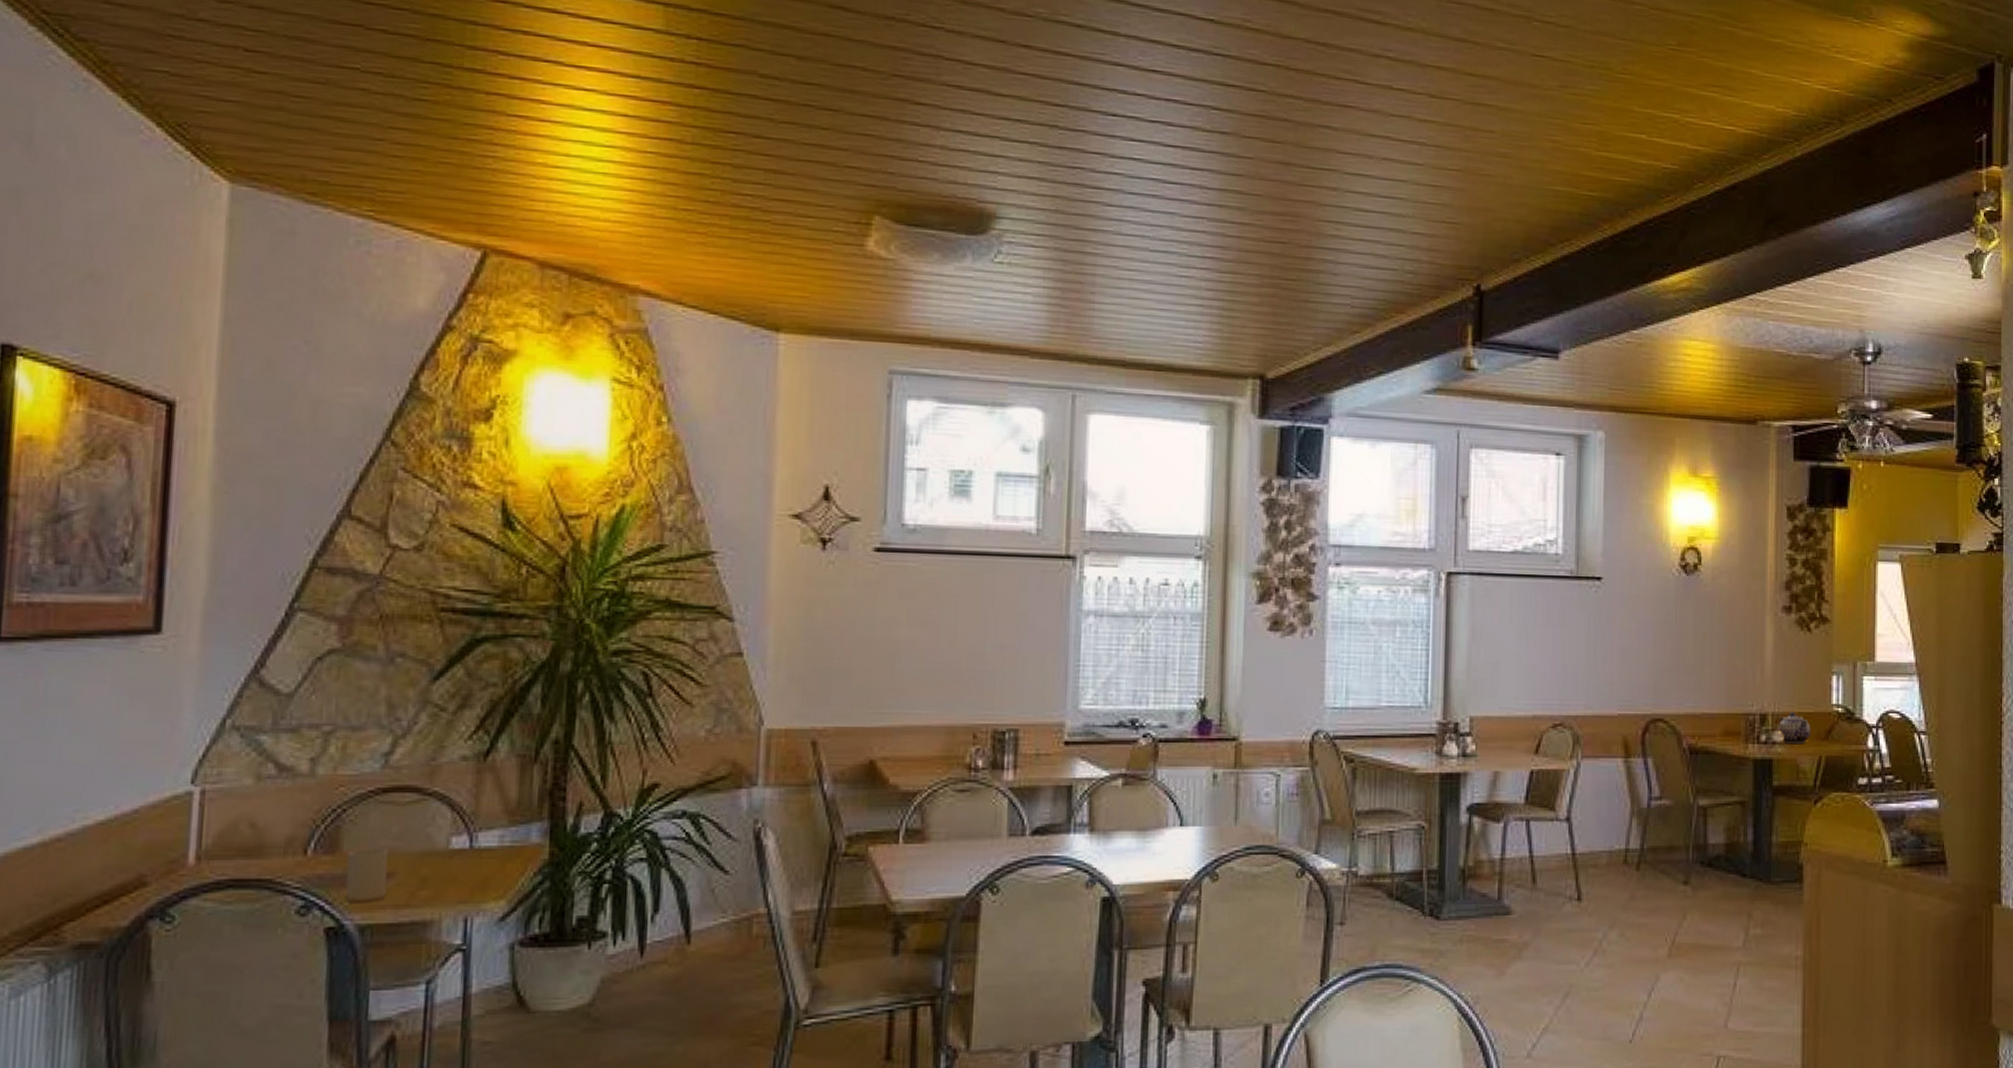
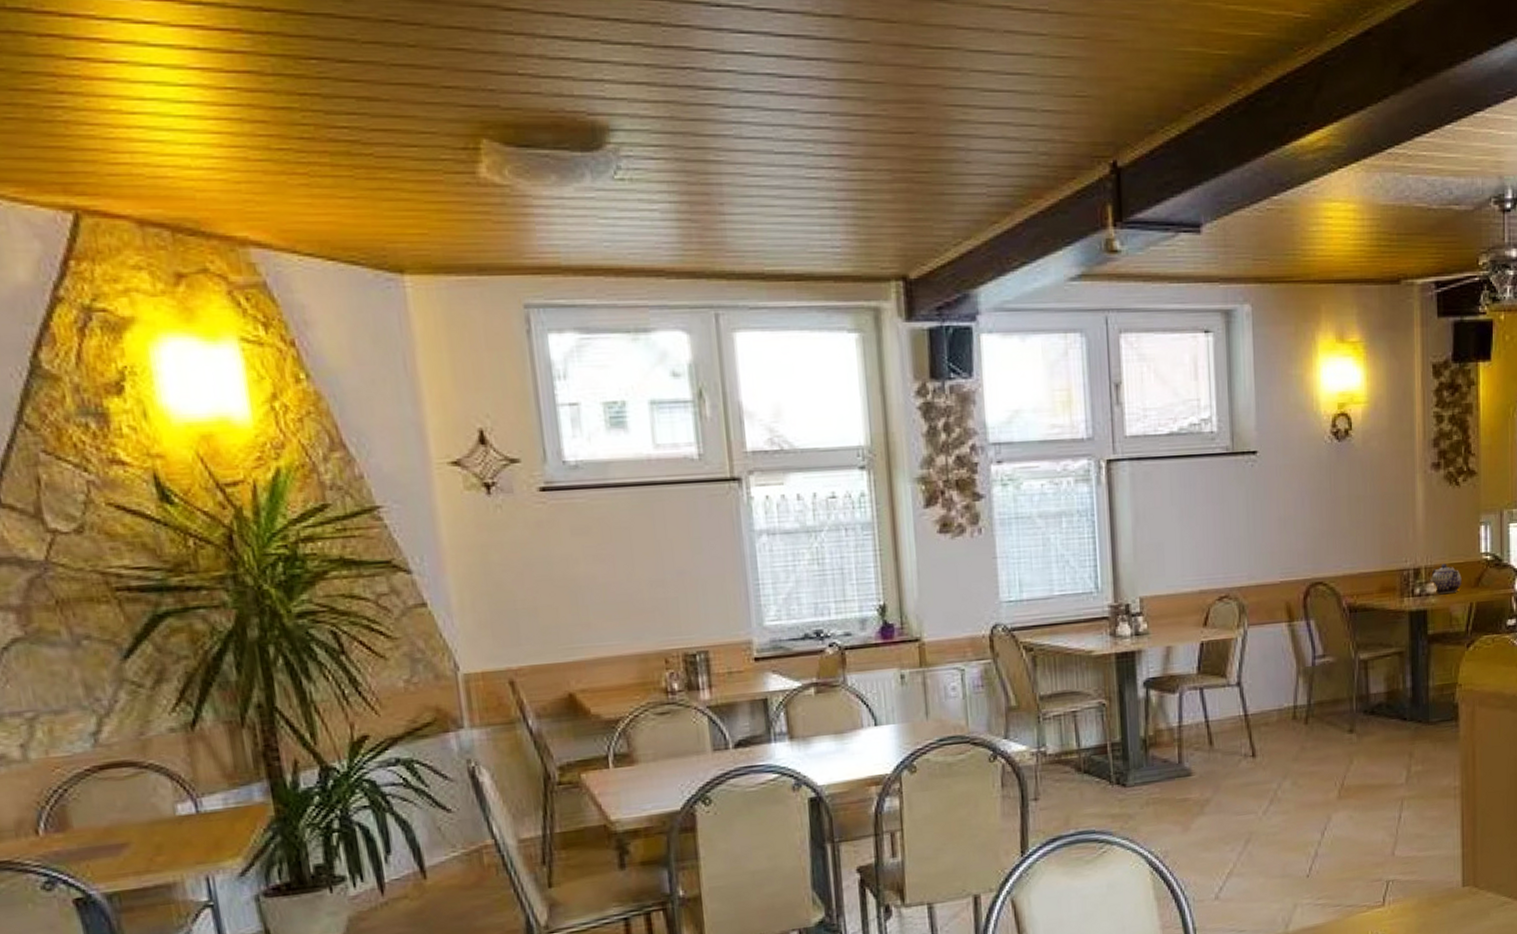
cup: present [344,848,388,905] -> none [78,821,126,876]

